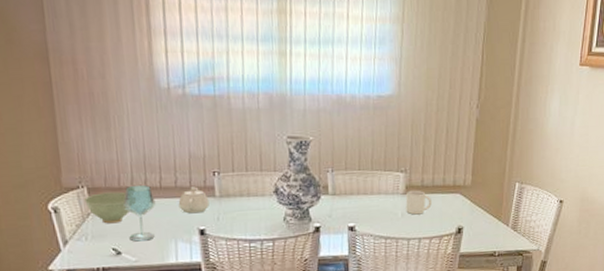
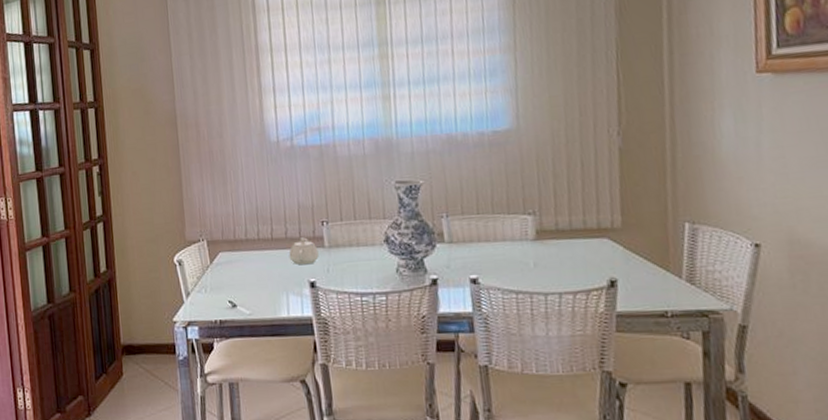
bowl: present [84,191,130,224] -> none [204,244,244,276]
wine glass: present [123,184,156,242] -> none [238,236,268,294]
mug: present [405,190,432,215] -> none [537,235,572,265]

